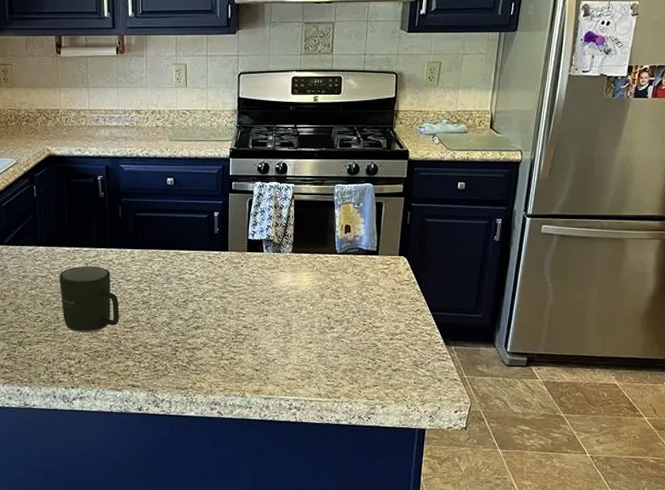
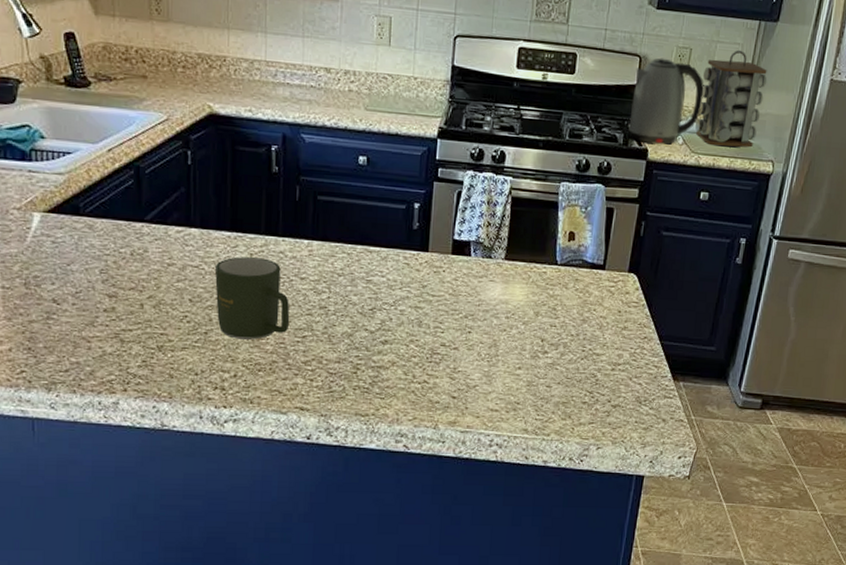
kettle: none [389,73,454,146] -> present [627,58,704,145]
spice rack: none [448,58,510,142] -> present [694,50,767,148]

